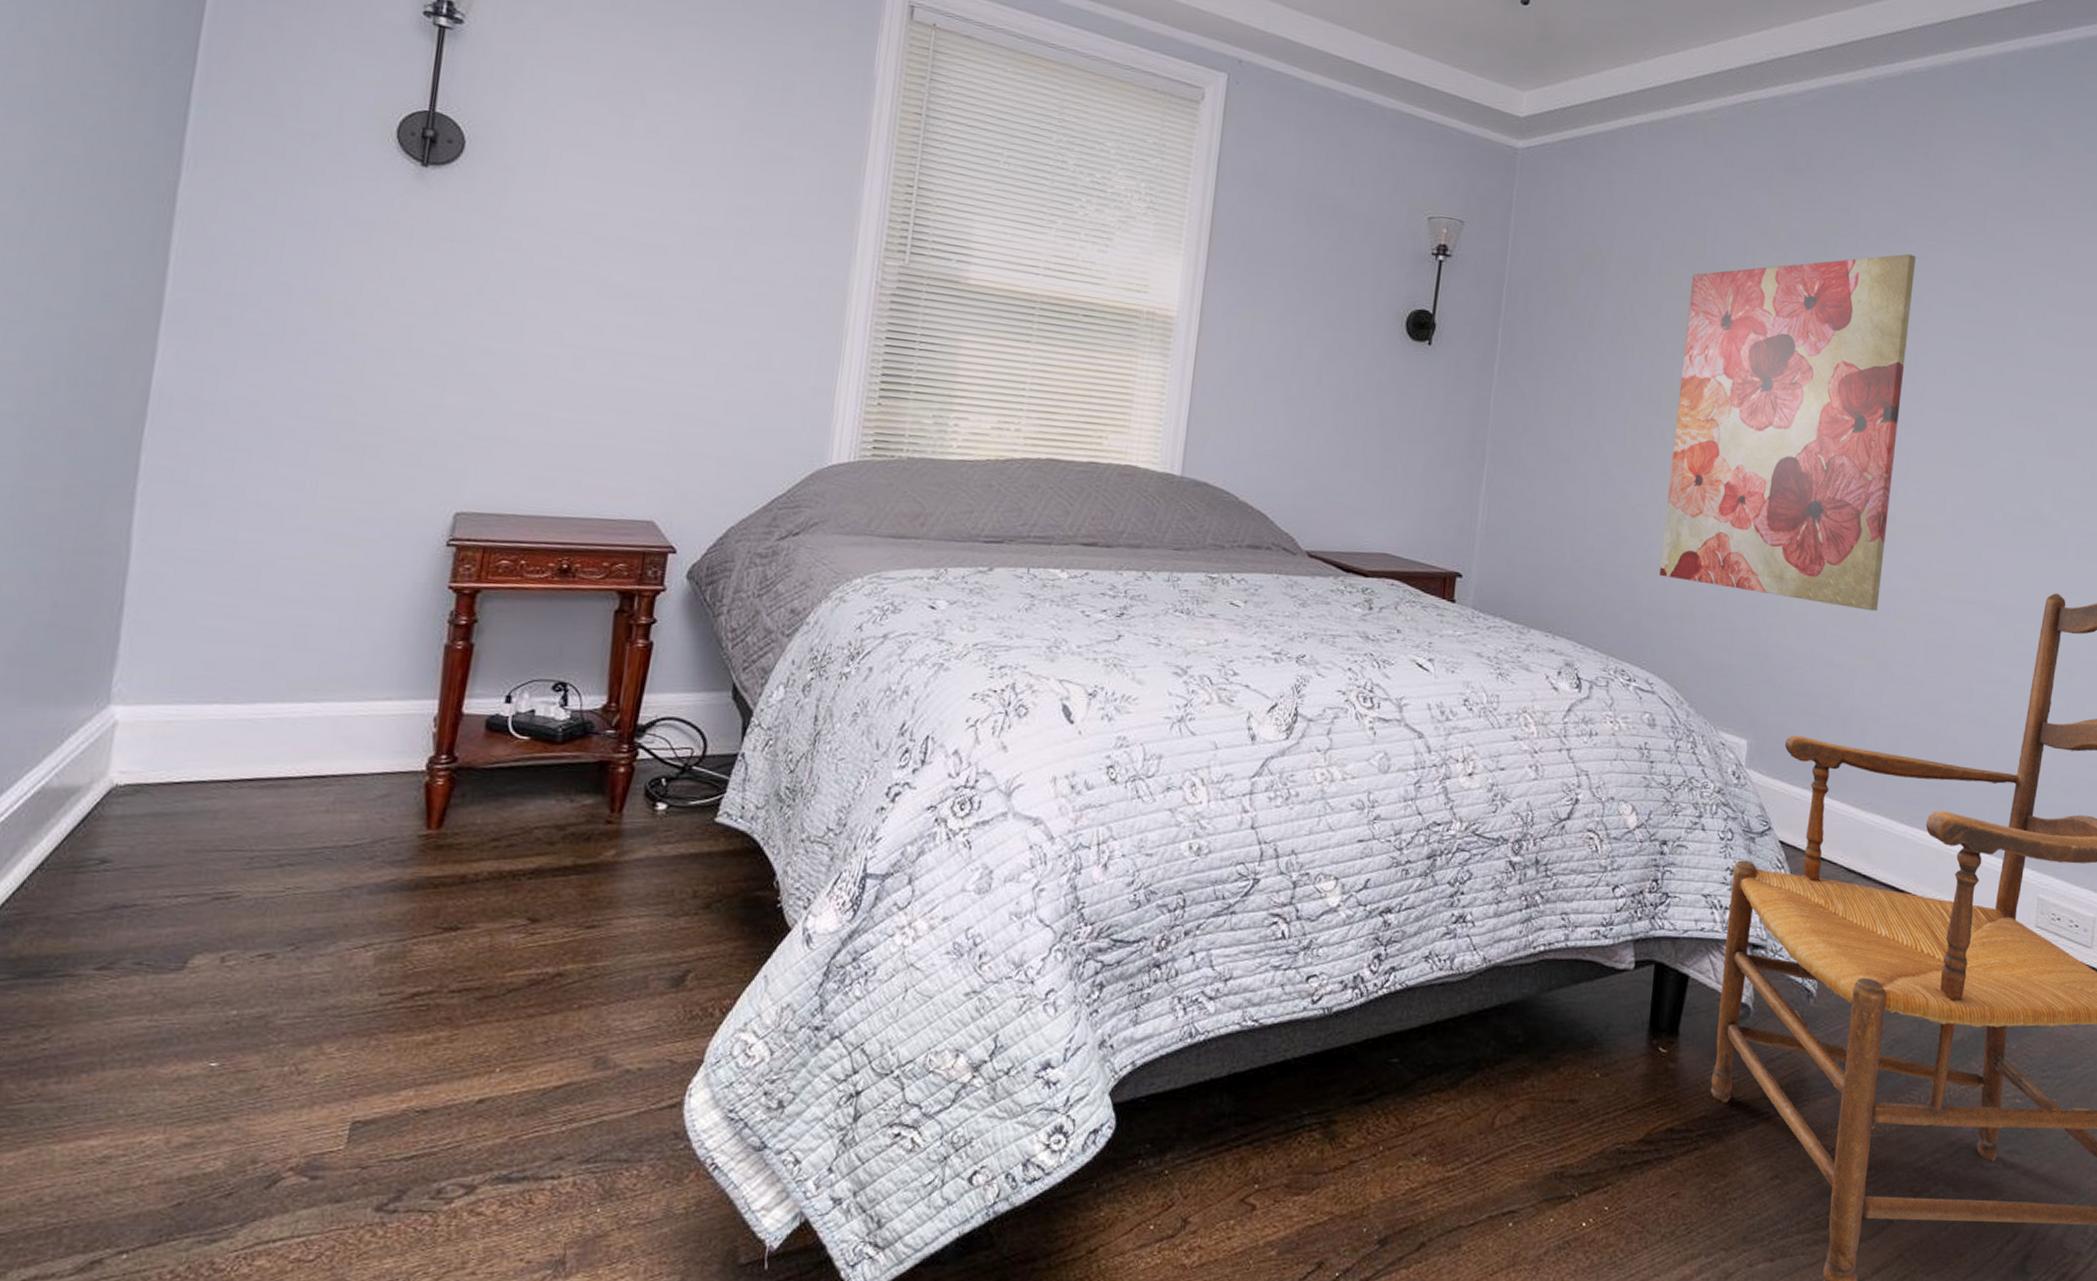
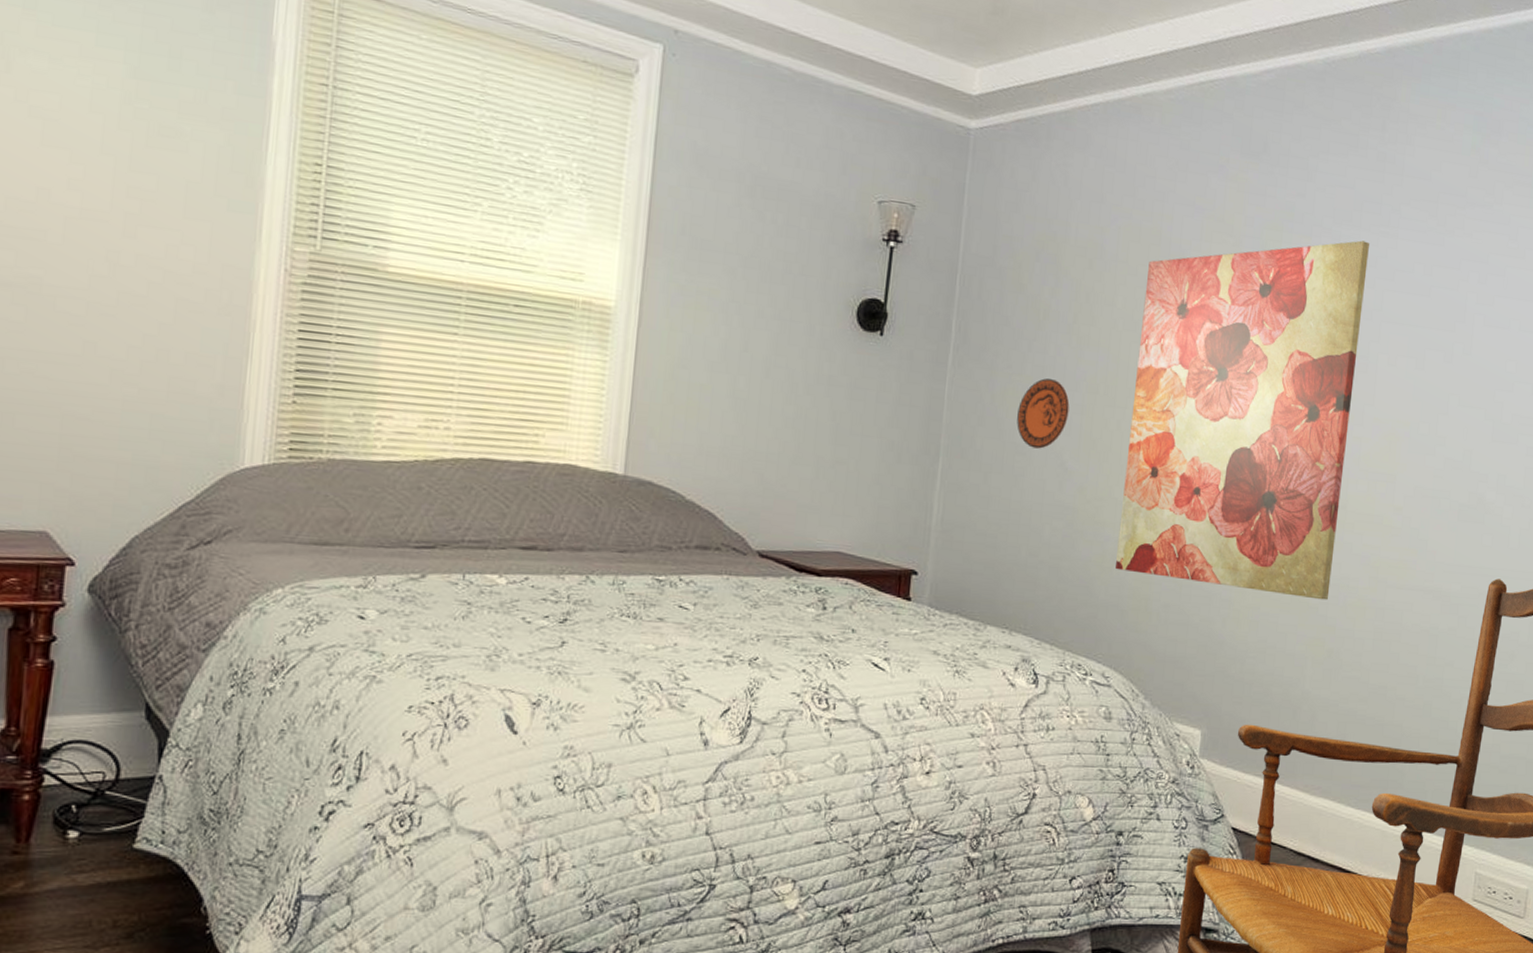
decorative plate: none [1561,387,1614,456] -> present [1017,378,1070,449]

